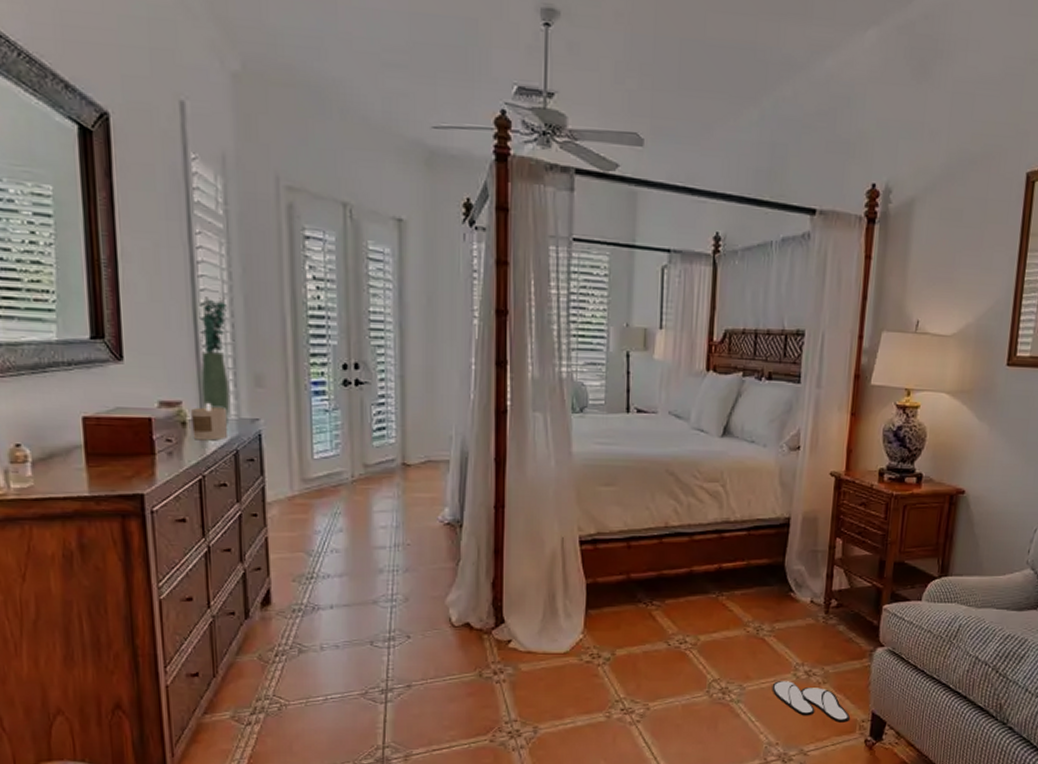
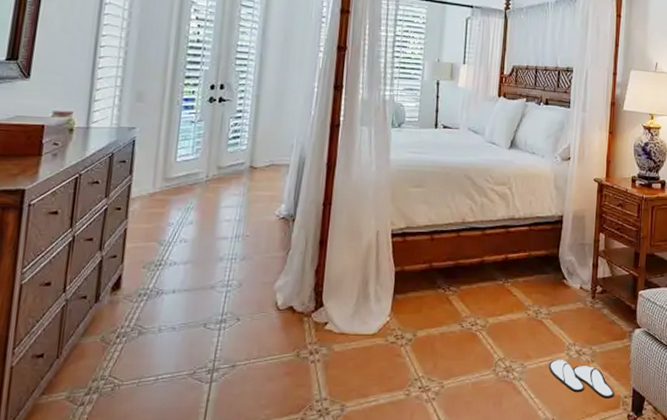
candle: present [190,402,227,441] -> none [77,113,109,145]
vase: present [200,296,231,425] -> none [89,30,124,132]

